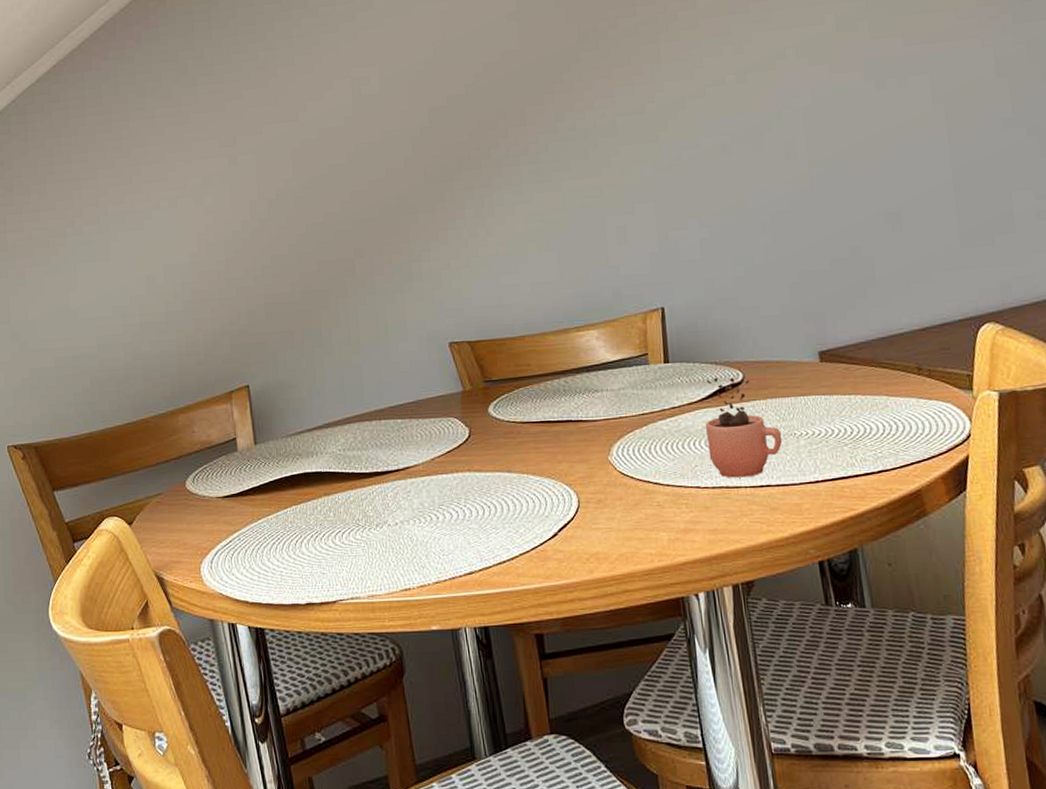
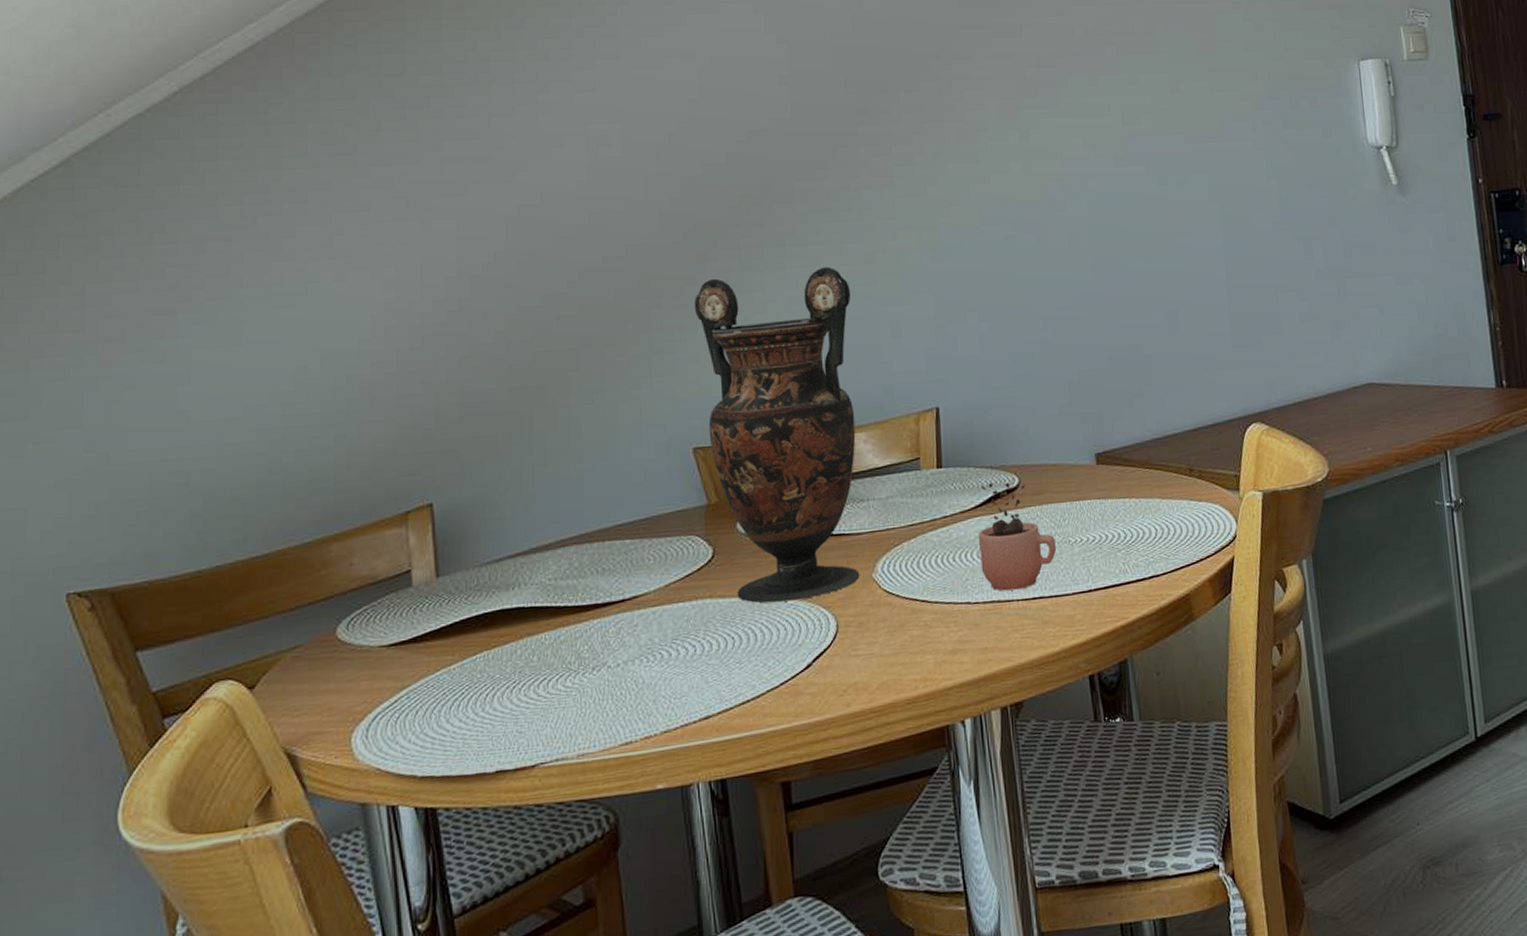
vase: none [444,181,597,478] -> present [694,266,860,603]

